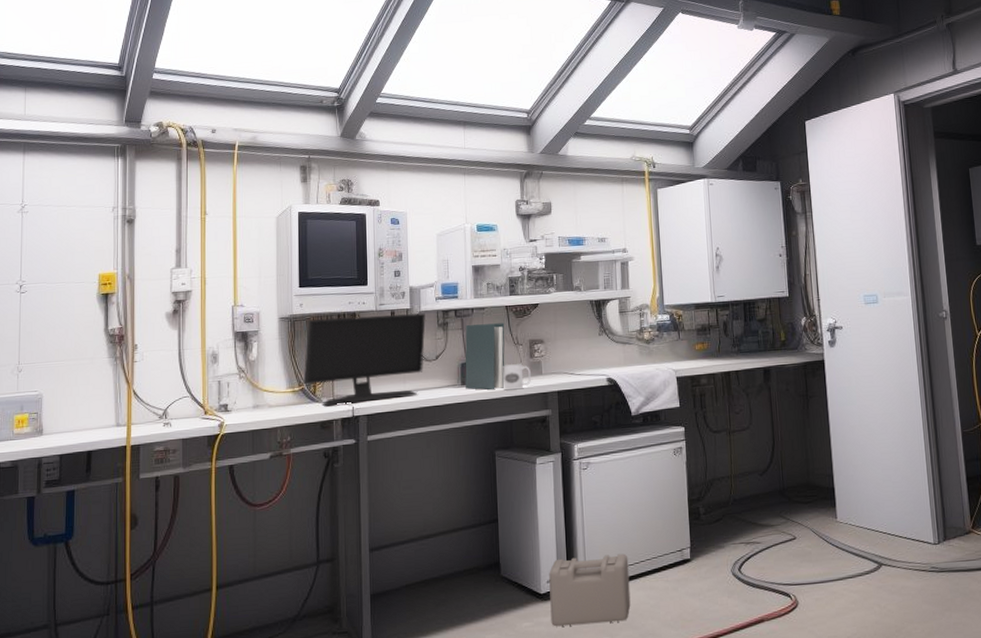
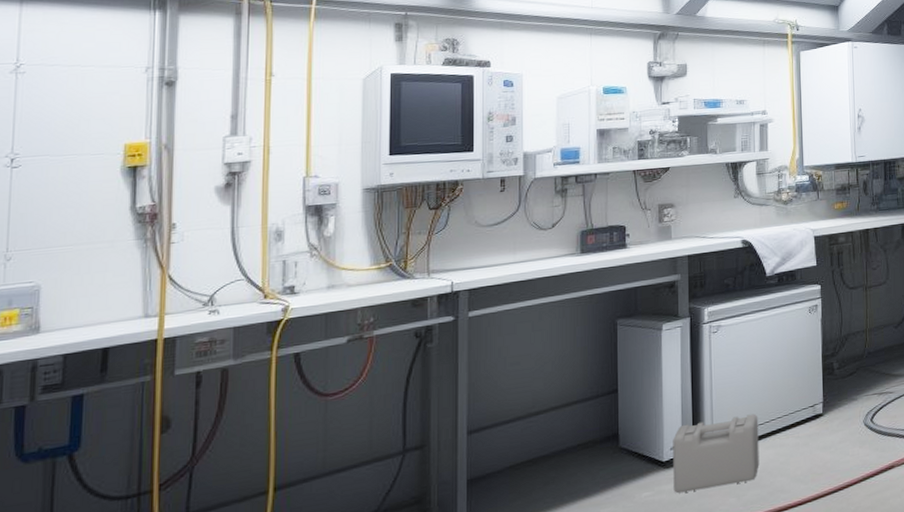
computer monitor: present [303,313,426,407] -> none [391,180,541,283]
binder: present [465,323,505,390] -> none [585,187,632,258]
mug: present [502,363,531,391] -> none [627,229,659,257]

